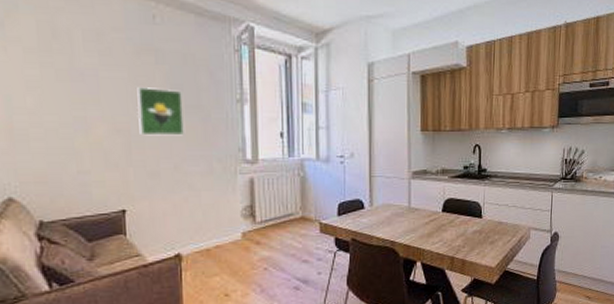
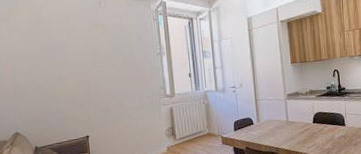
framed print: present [136,87,184,136] -> none [92,50,124,84]

